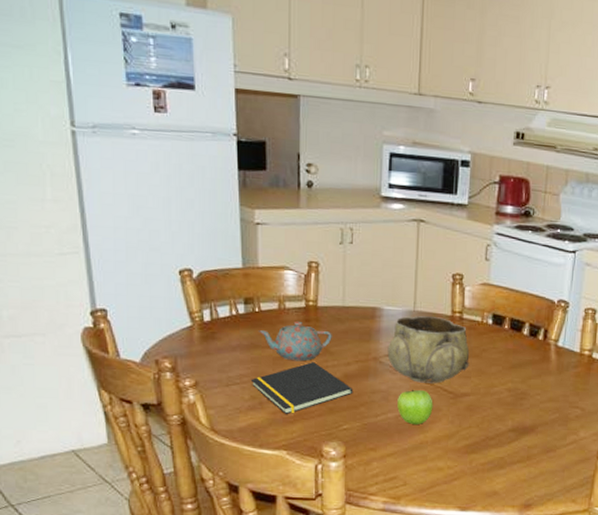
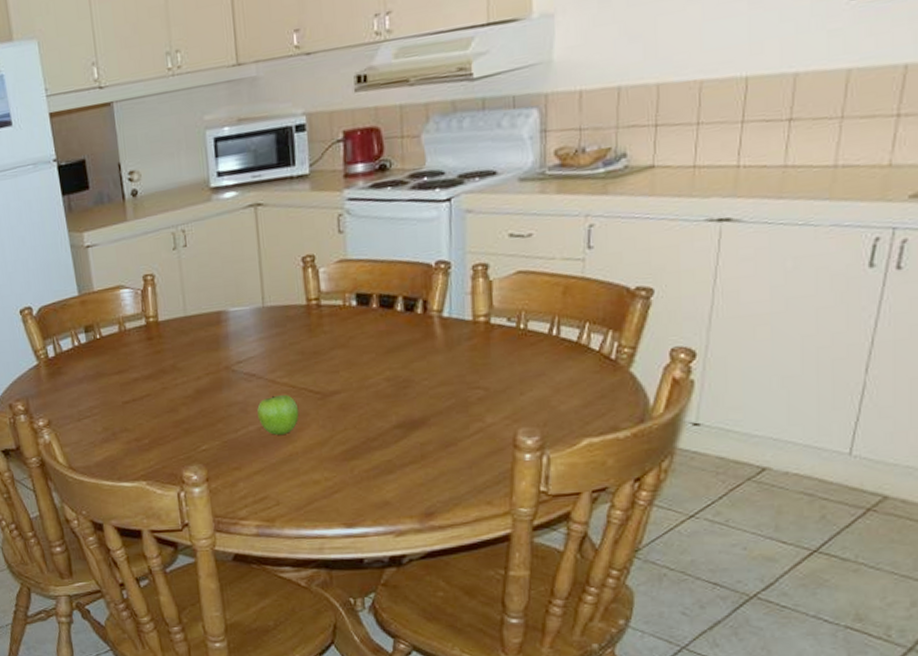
notepad: present [250,362,353,415] -> none [101,382,208,443]
teapot: present [259,321,332,362] -> none [103,340,178,385]
decorative bowl: present [387,315,470,384] -> none [239,308,335,387]

